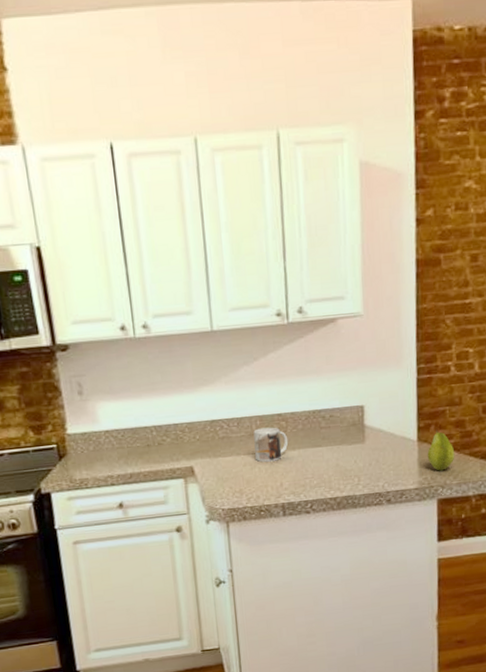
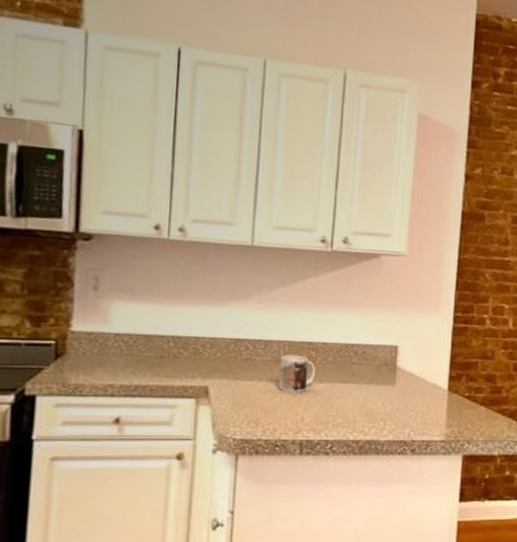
fruit: present [427,429,455,471] -> none [456,381,484,425]

